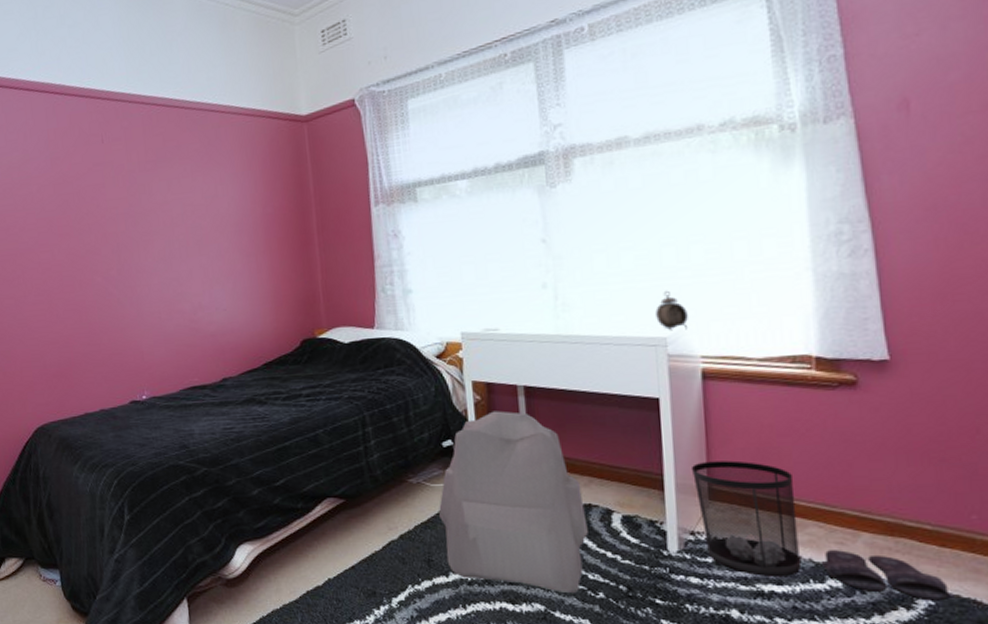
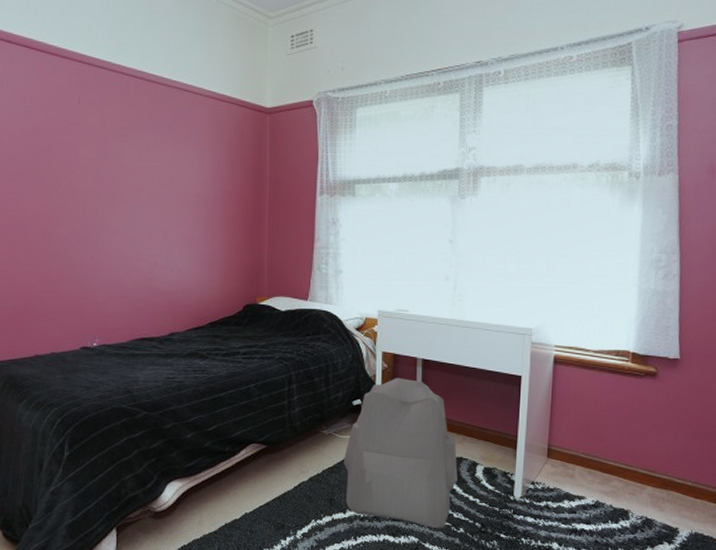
alarm clock: present [655,290,688,330] -> none [526,291,549,323]
waste bin: present [690,460,802,576] -> none [537,428,607,518]
slippers: present [820,550,949,601] -> none [617,499,696,538]

